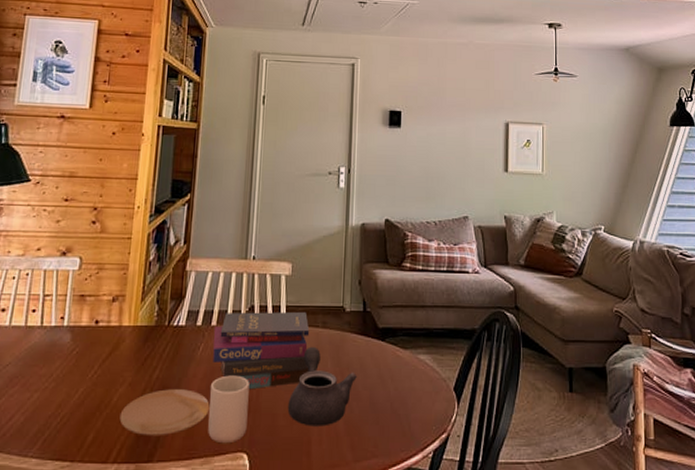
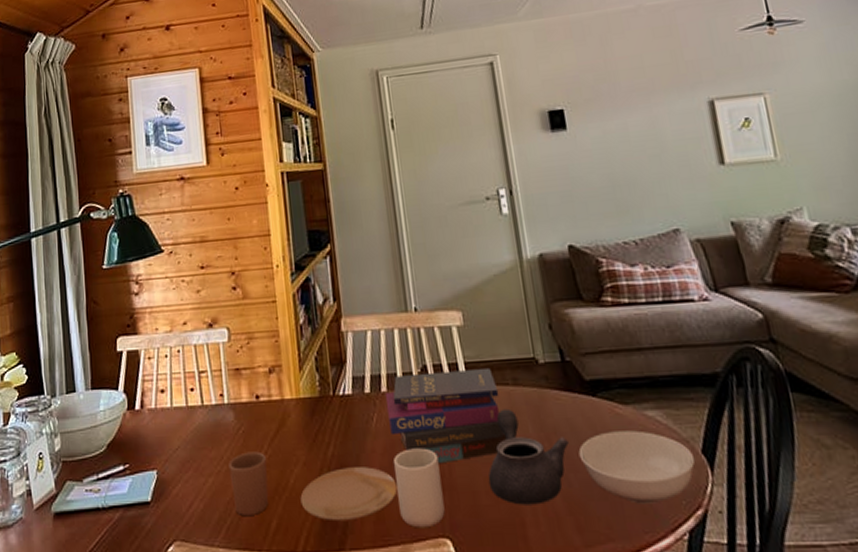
mug: none [55,371,95,429] -> present [228,451,269,515]
bowl: none [363,370,448,428] -> present [578,430,696,504]

